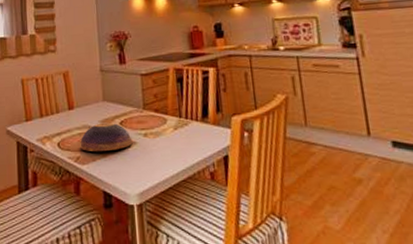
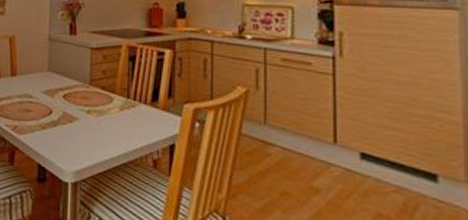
decorative bowl: present [80,122,133,151] -> none [19,93,74,124]

